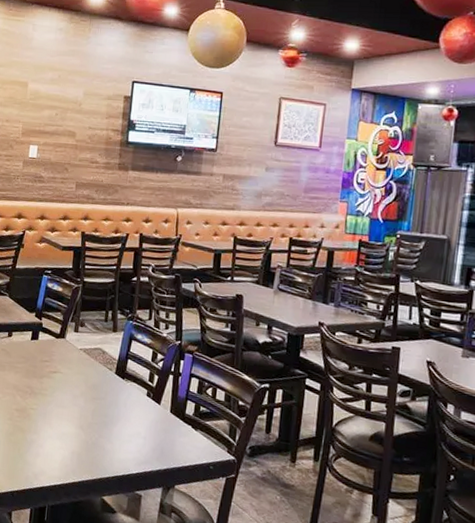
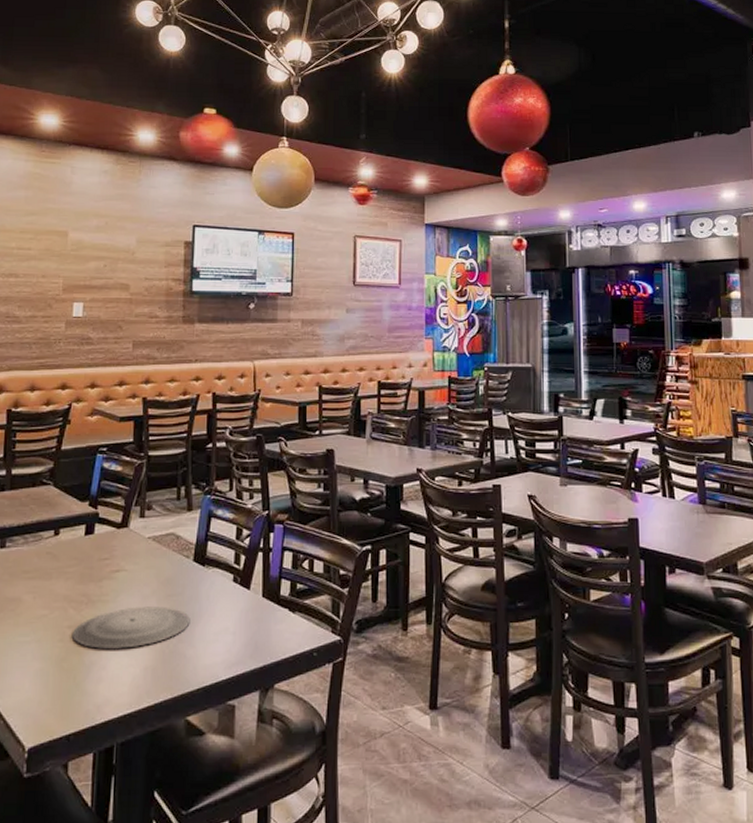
plate: none [18,402,110,435] -> present [71,606,190,649]

